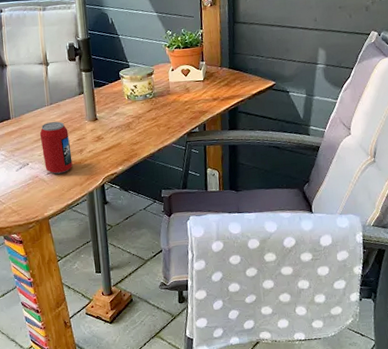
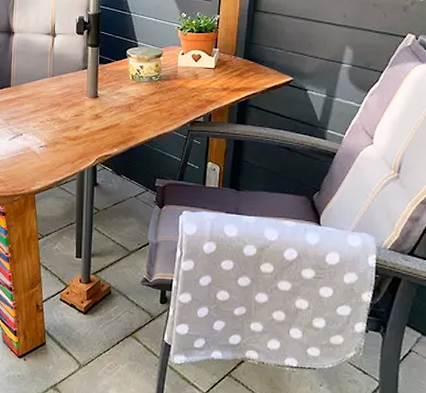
beverage can: present [39,121,73,174] -> none [37,95,67,149]

